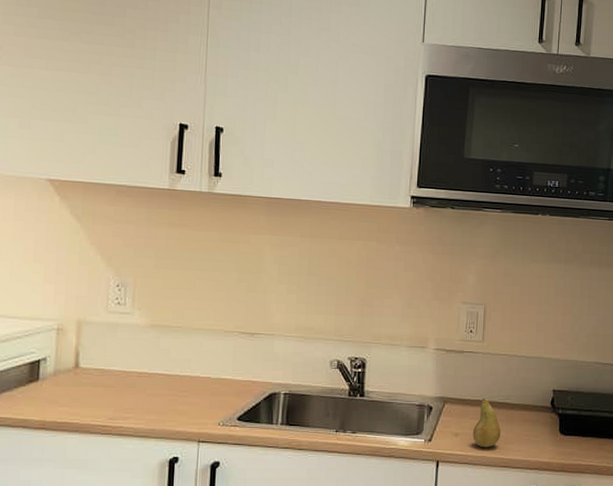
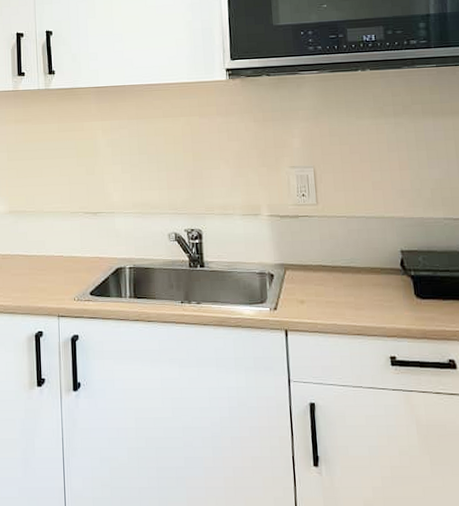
fruit: present [472,399,501,448] -> none [319,263,350,315]

